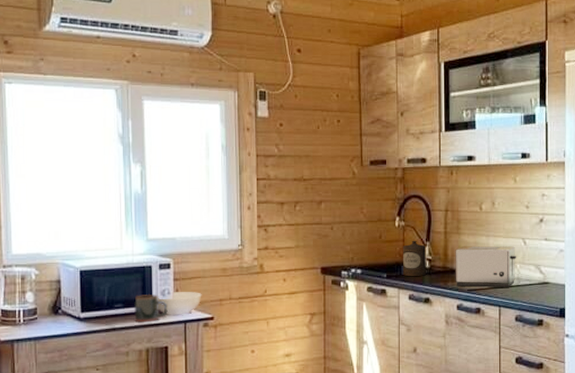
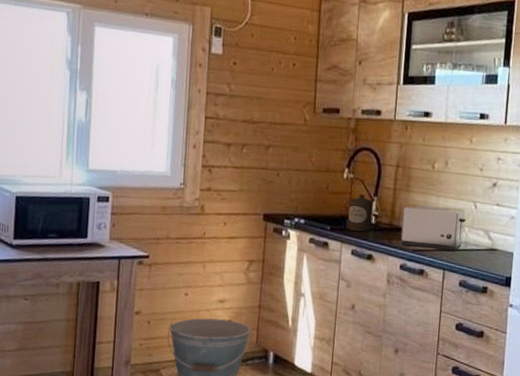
mug: present [133,293,168,322] -> none [67,226,103,256]
bowl: present [154,292,202,315] -> none [90,226,139,251]

